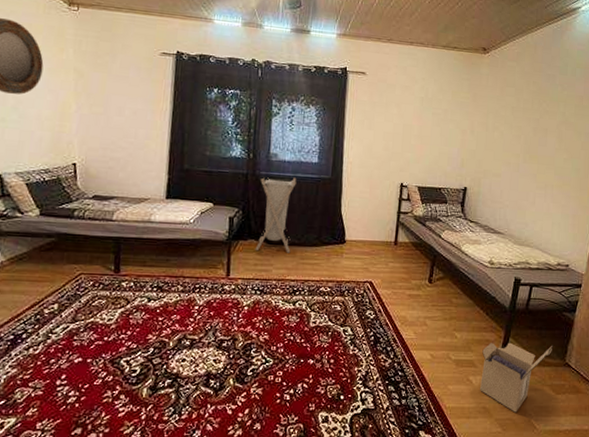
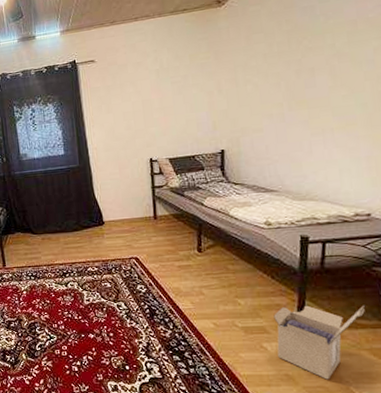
laundry hamper: present [255,177,297,253] -> none [16,171,55,242]

